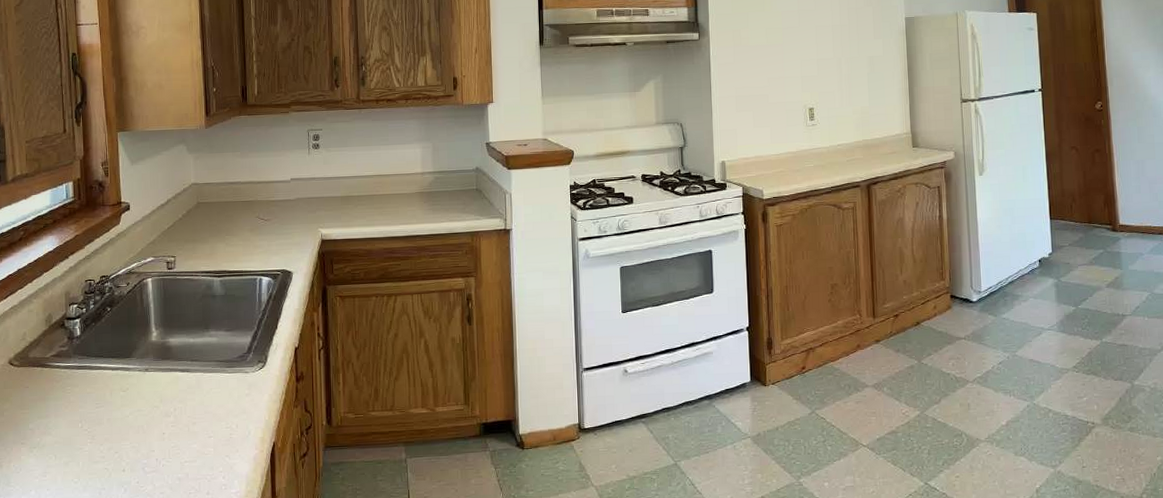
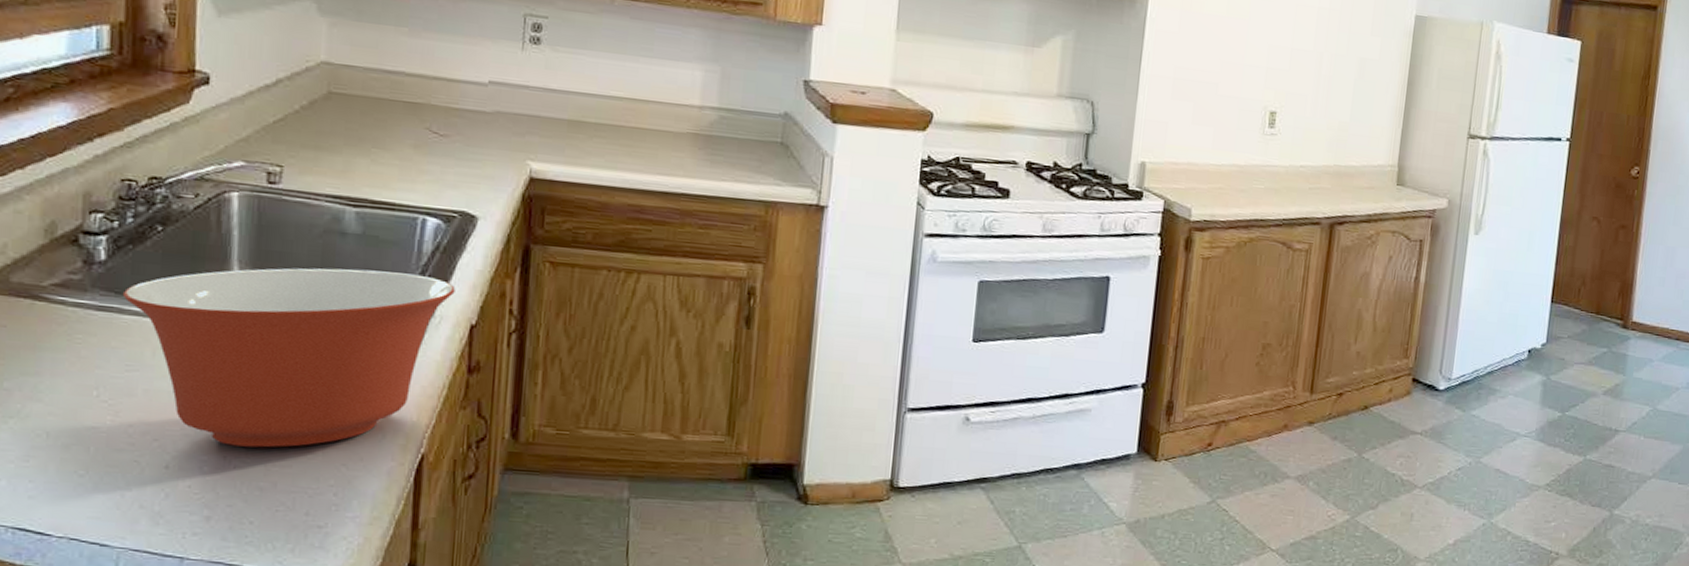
mixing bowl: none [91,317,284,451] -> present [122,268,456,448]

